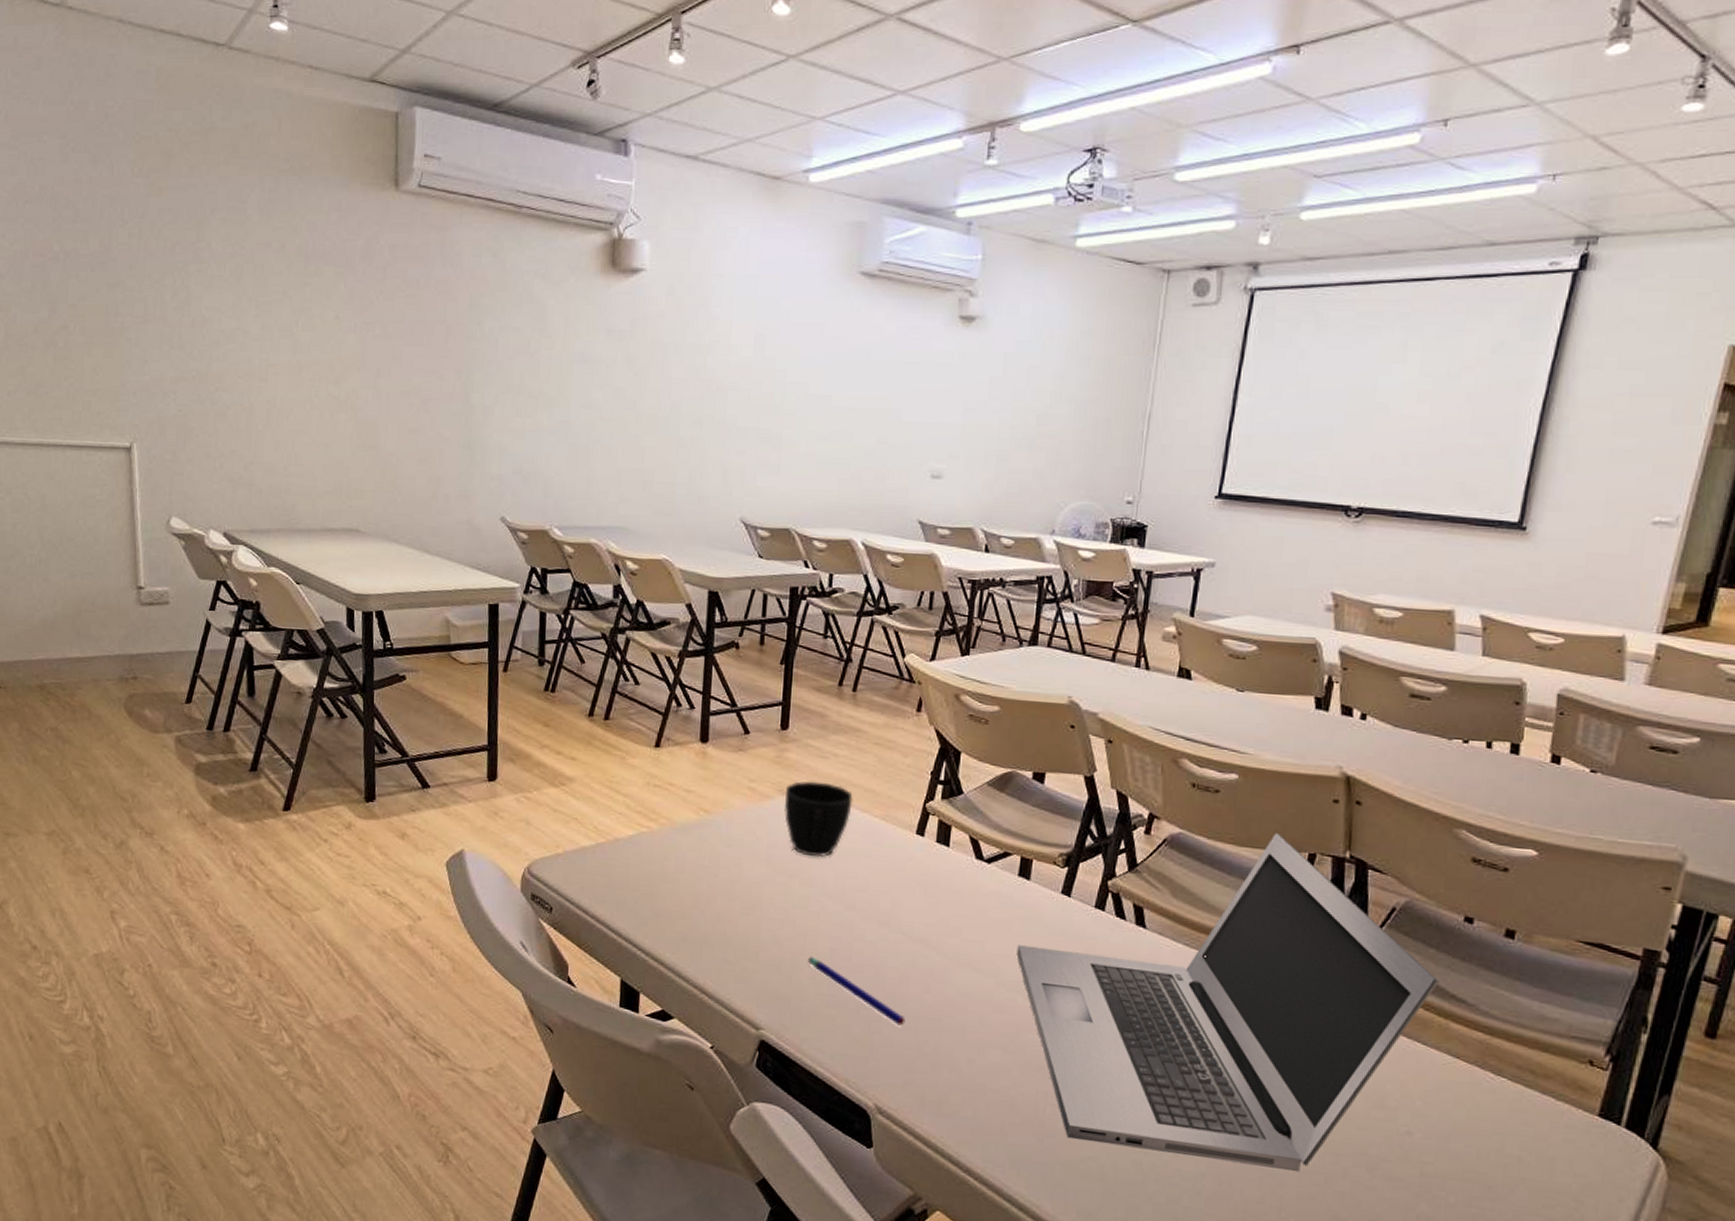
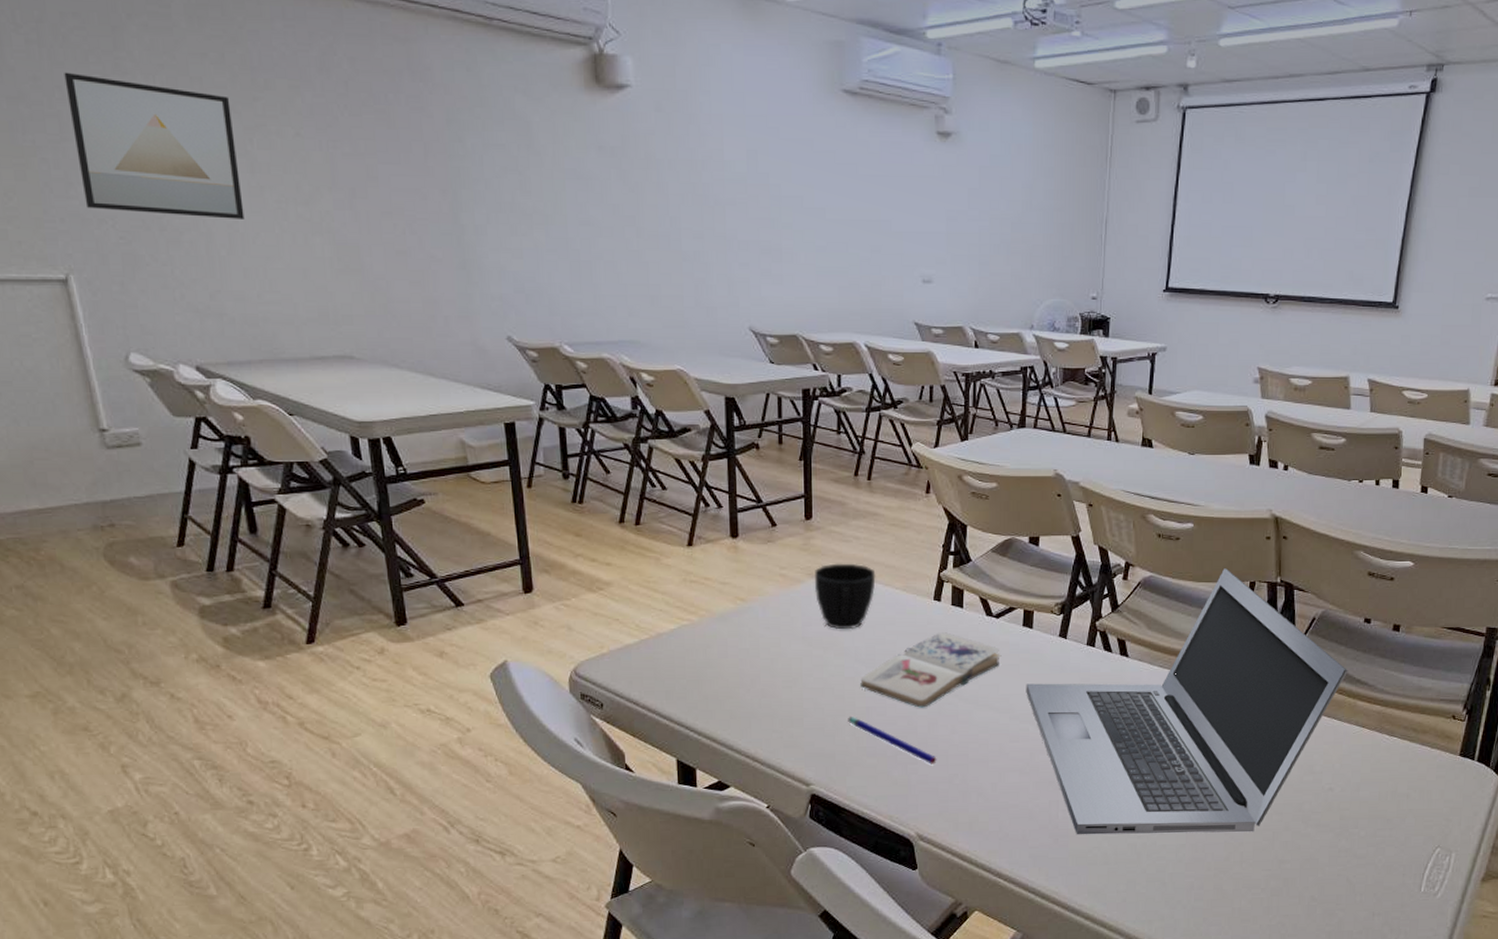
wall art: none [154,261,284,396] -> present [64,72,245,219]
paperback book: none [825,872,991,958] -> present [860,632,1002,708]

